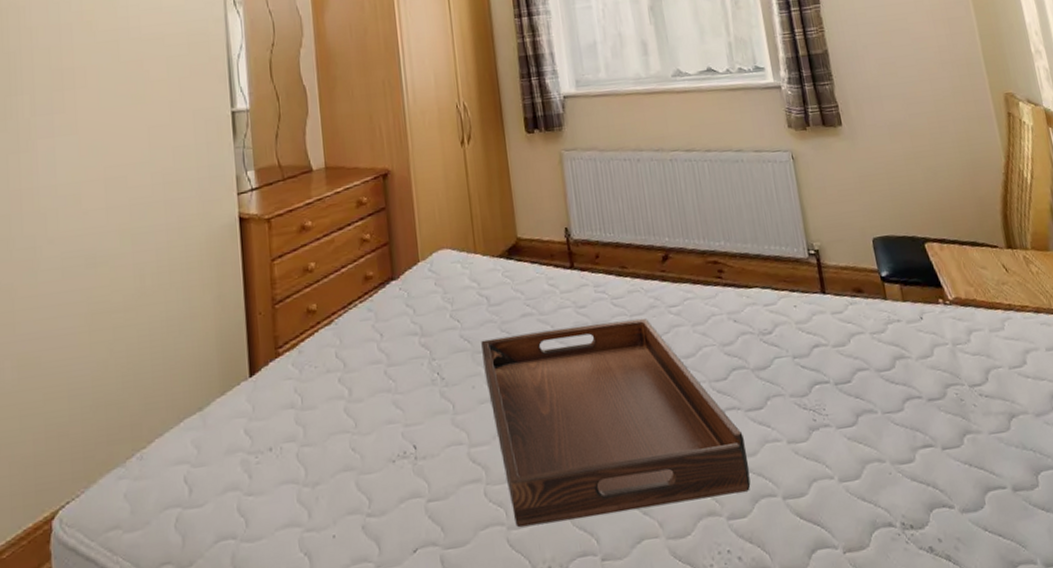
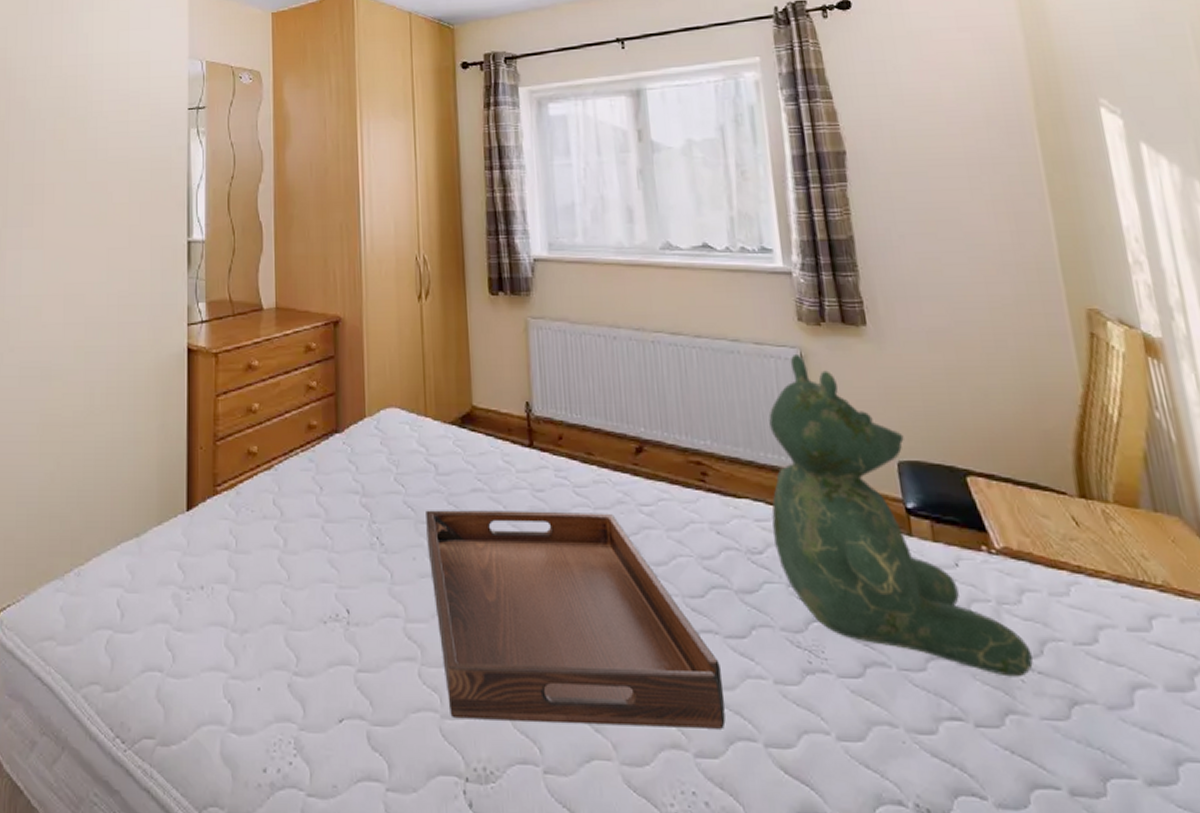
teddy bear: none [770,156,981,404] -> present [768,353,1033,677]

